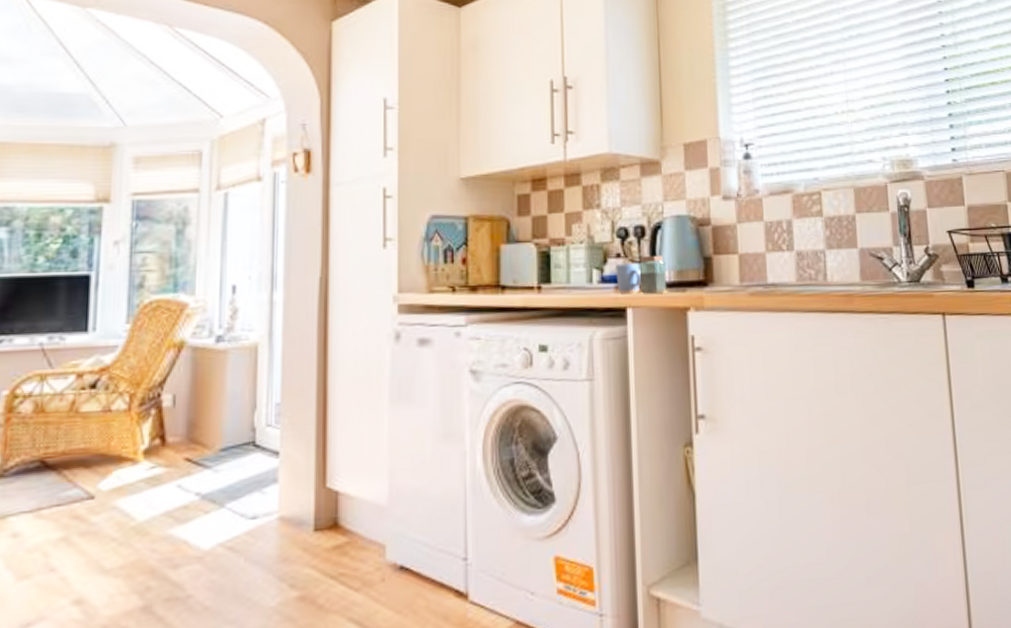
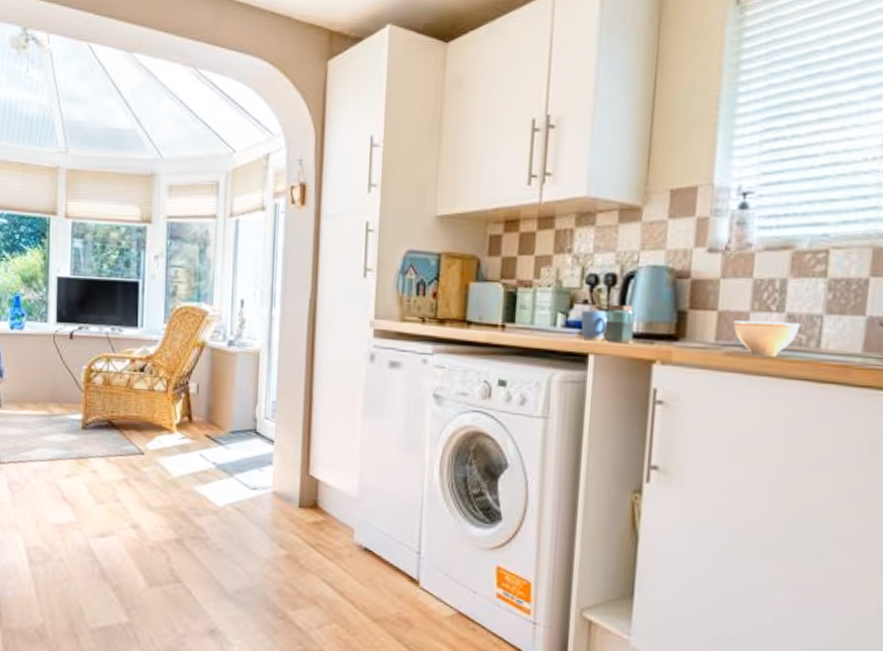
bowl: none [753,259,809,294] -> present [733,320,801,358]

